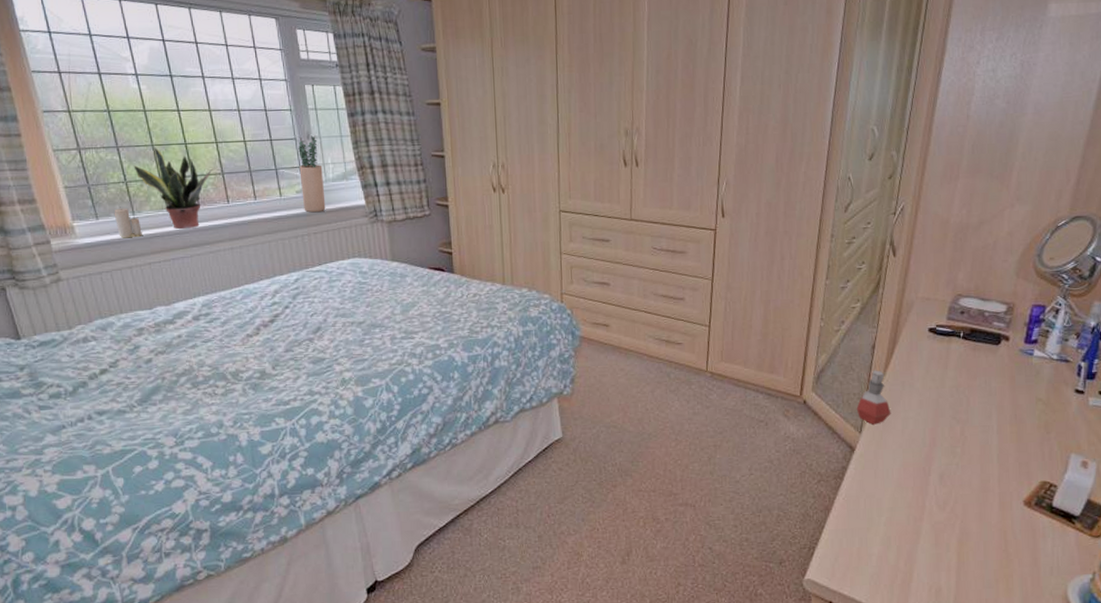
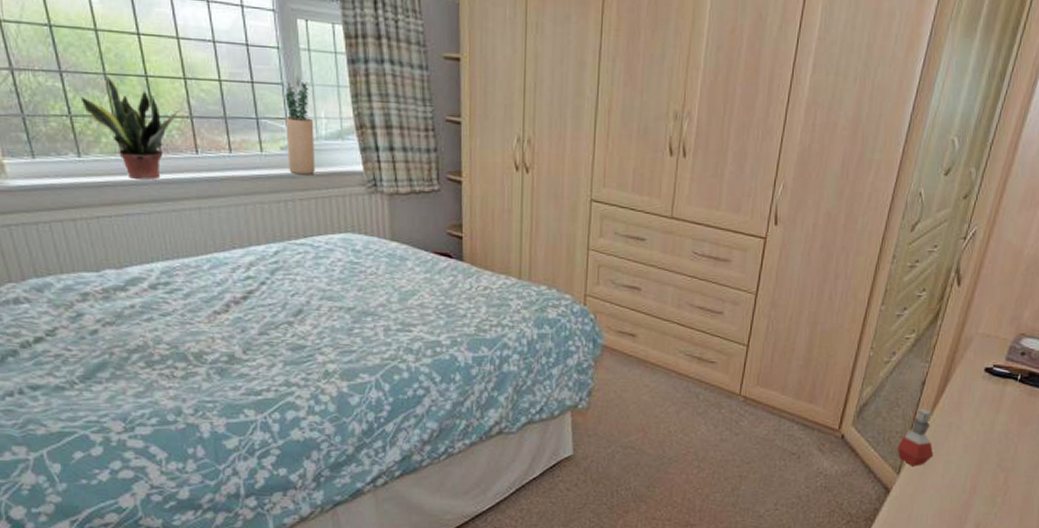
candle: present [114,207,142,239] -> none [54,145,89,185]

